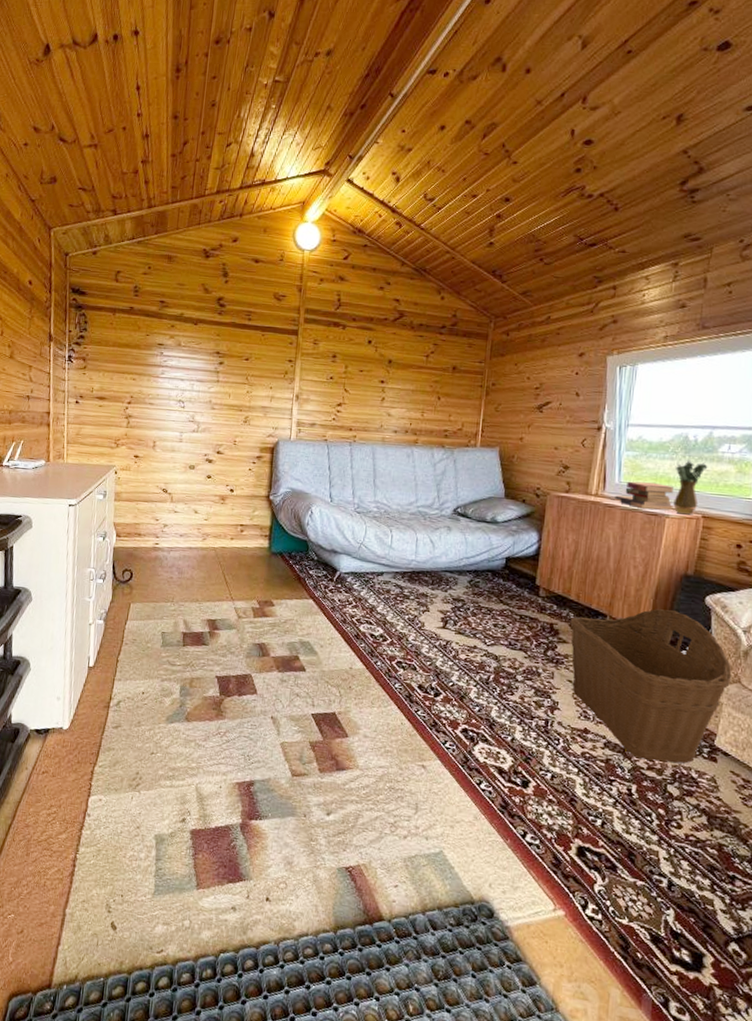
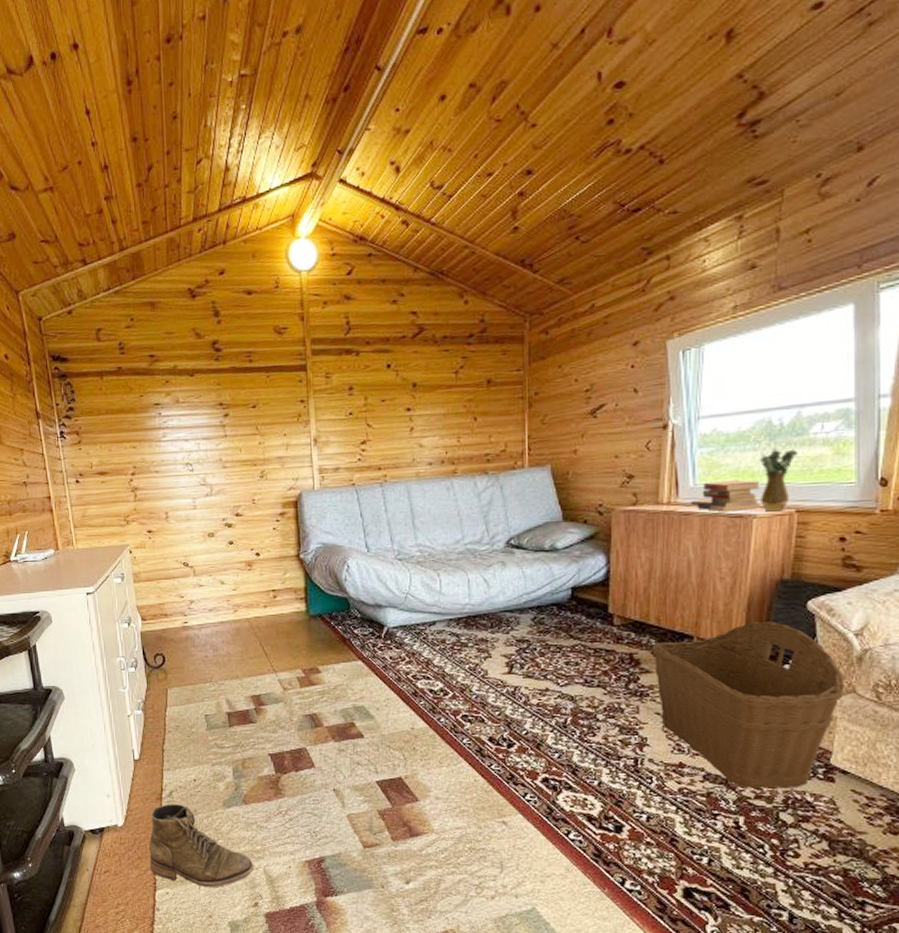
boot: none [88,713,188,800] -> present [149,804,255,888]

